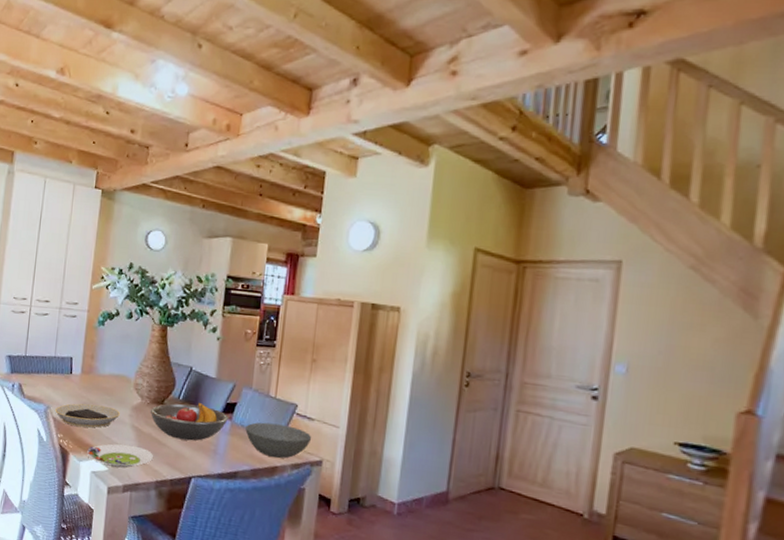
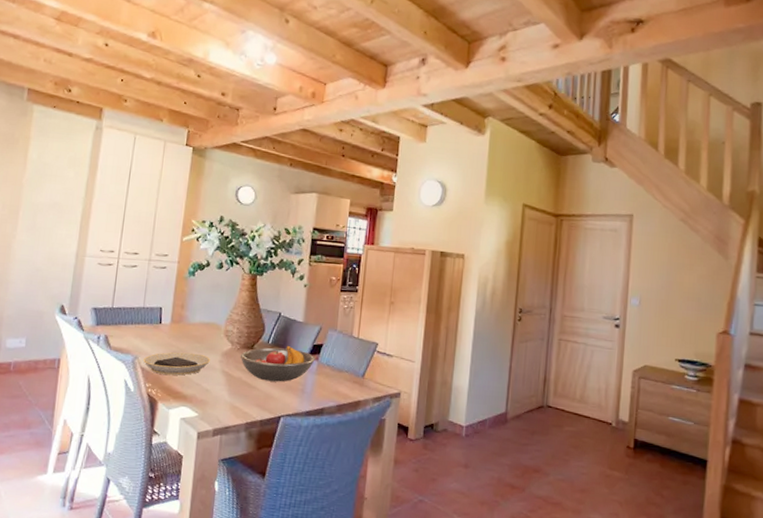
salad plate: present [87,443,154,468] -> none [176,389,244,413]
bowl: present [245,422,312,459] -> none [331,361,391,393]

